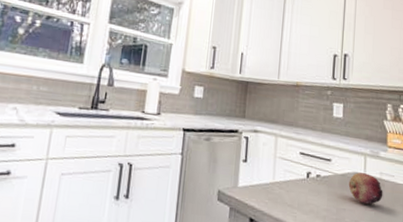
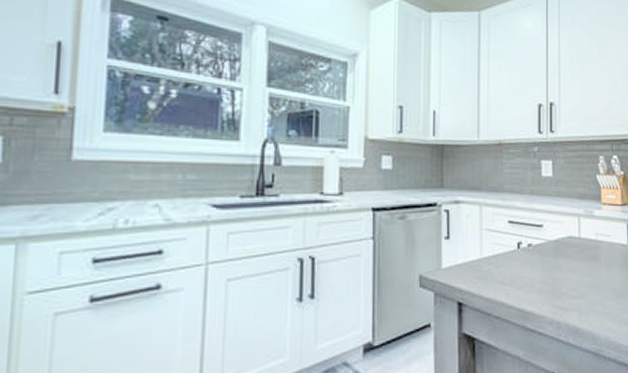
fruit: present [348,172,383,205] -> none [563,236,600,270]

